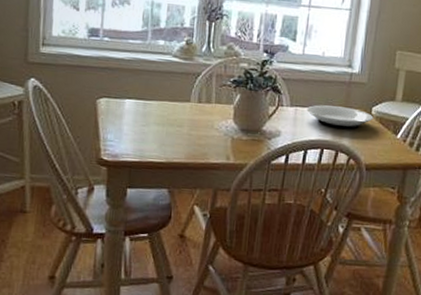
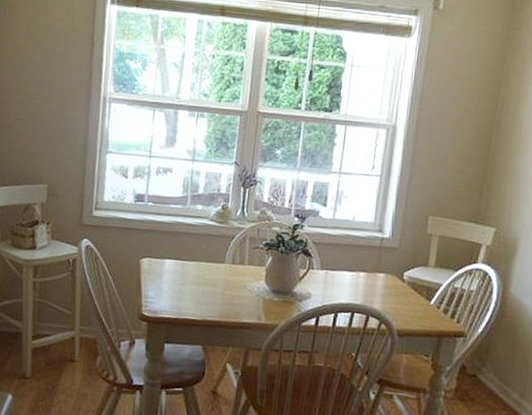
plate: present [306,105,374,129] -> none [336,268,406,294]

